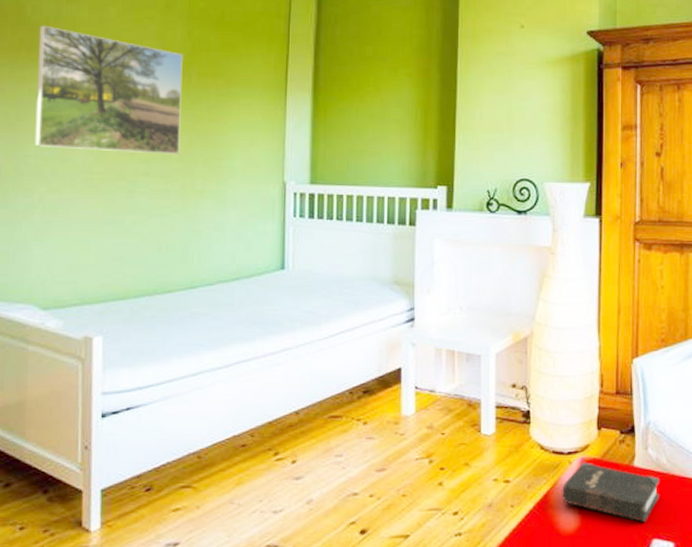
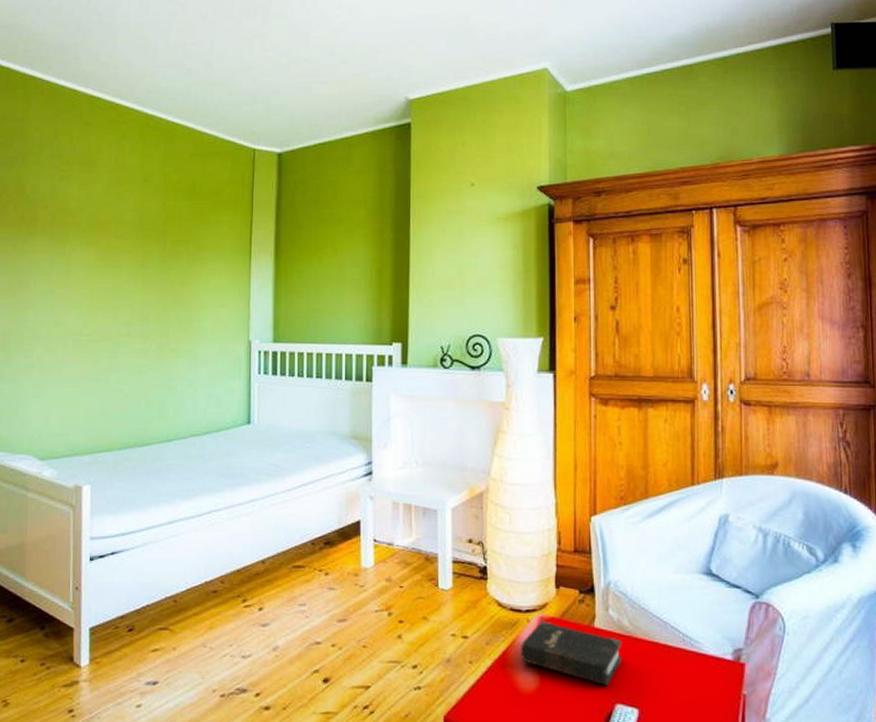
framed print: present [34,25,183,154] -> none [33,202,159,316]

